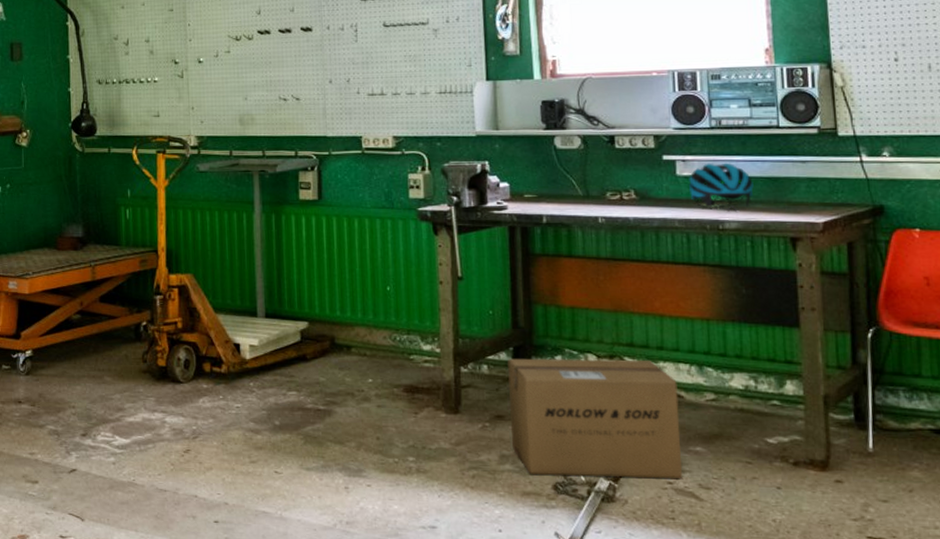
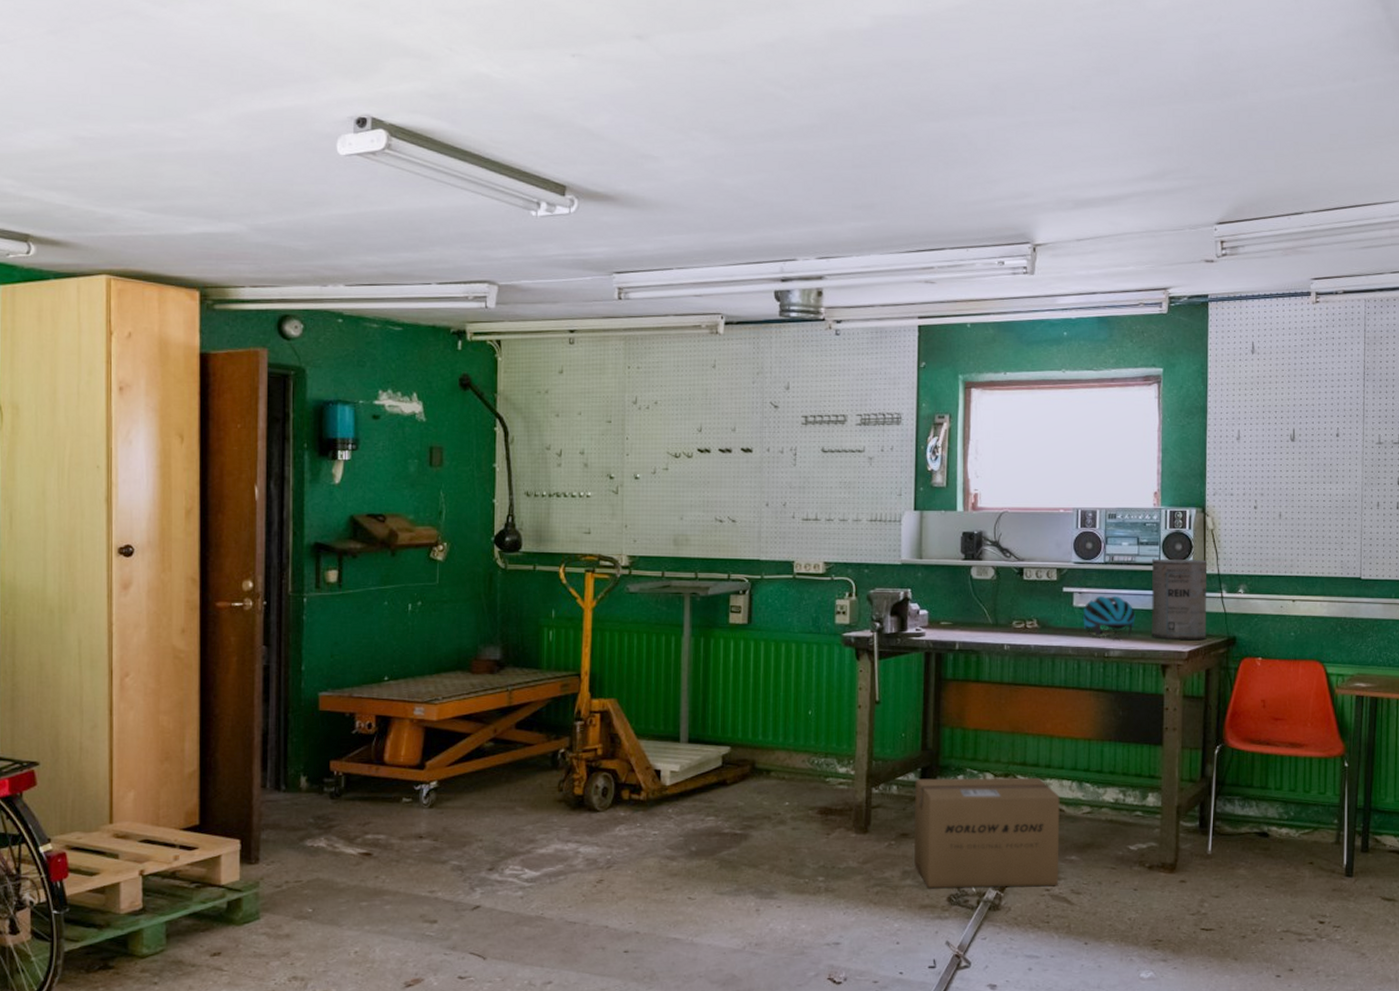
paint can: none [768,120,846,211] -> present [1151,559,1208,641]

